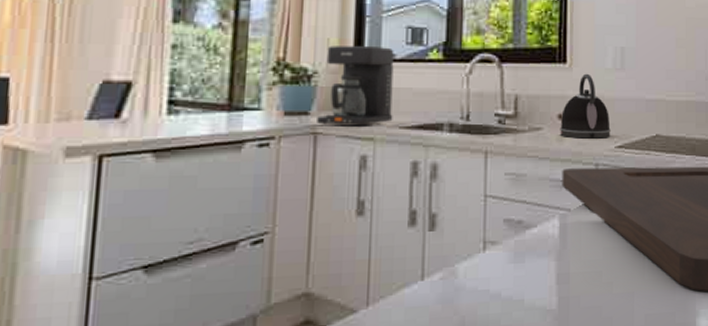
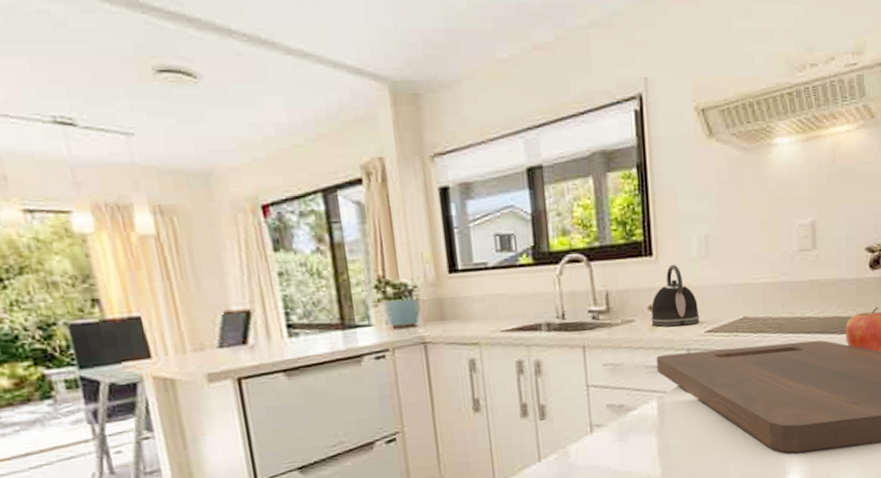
coffee maker: present [317,45,394,126] -> none [422,256,494,335]

